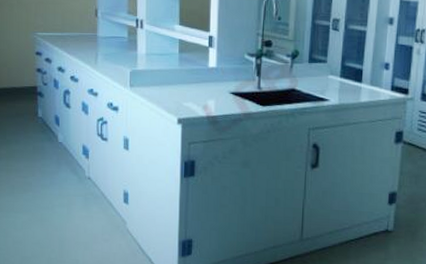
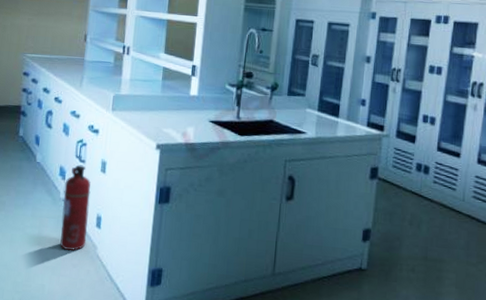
fire extinguisher: none [88,143,116,226] -> present [60,164,91,251]

